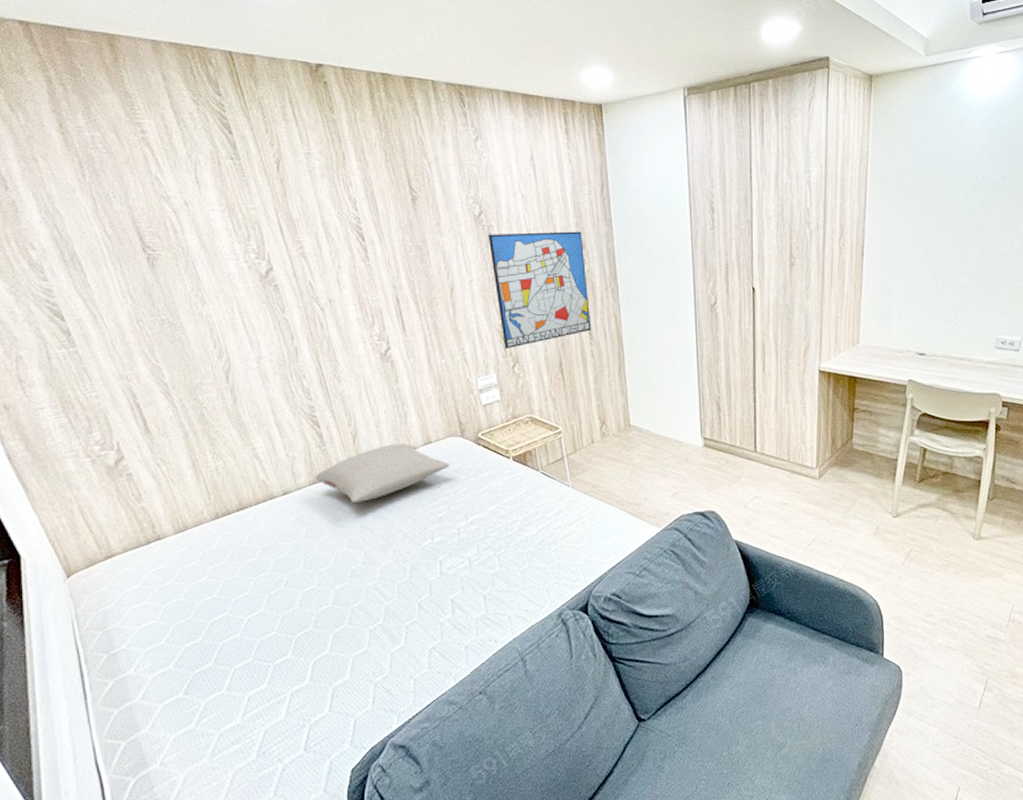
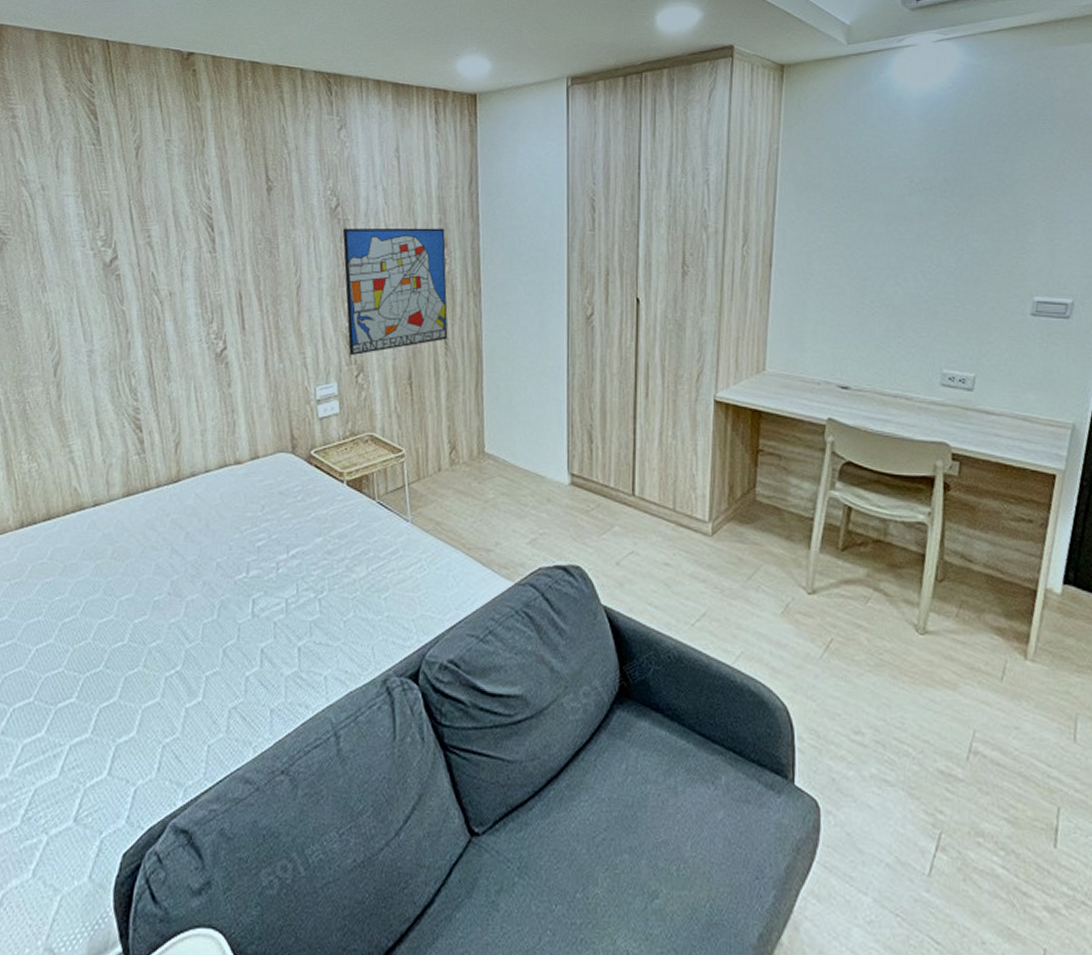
pillow: present [315,443,451,502] -> none [129,456,277,521]

